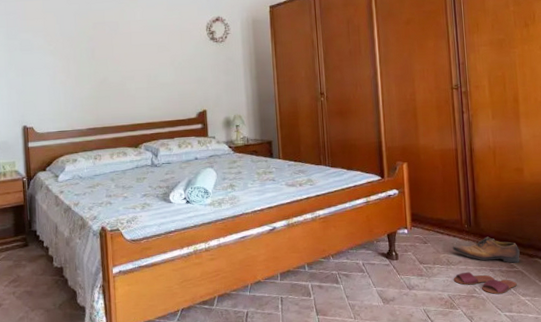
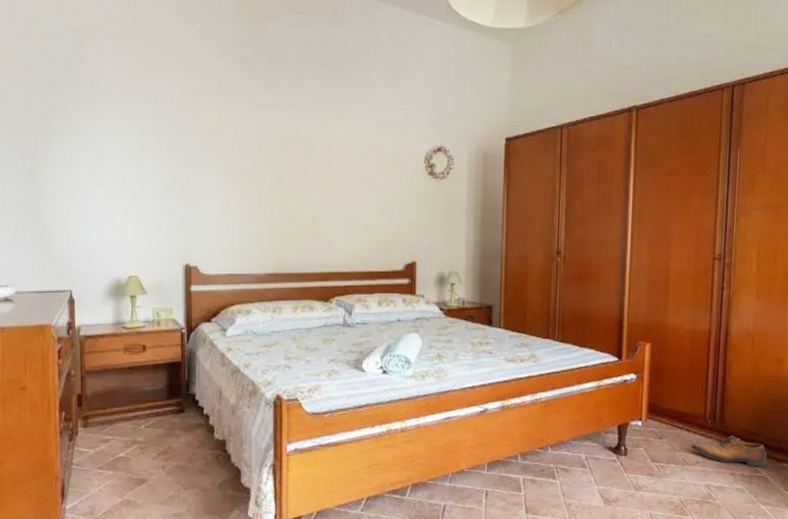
slippers: present [453,271,517,294] -> none [687,474,759,502]

